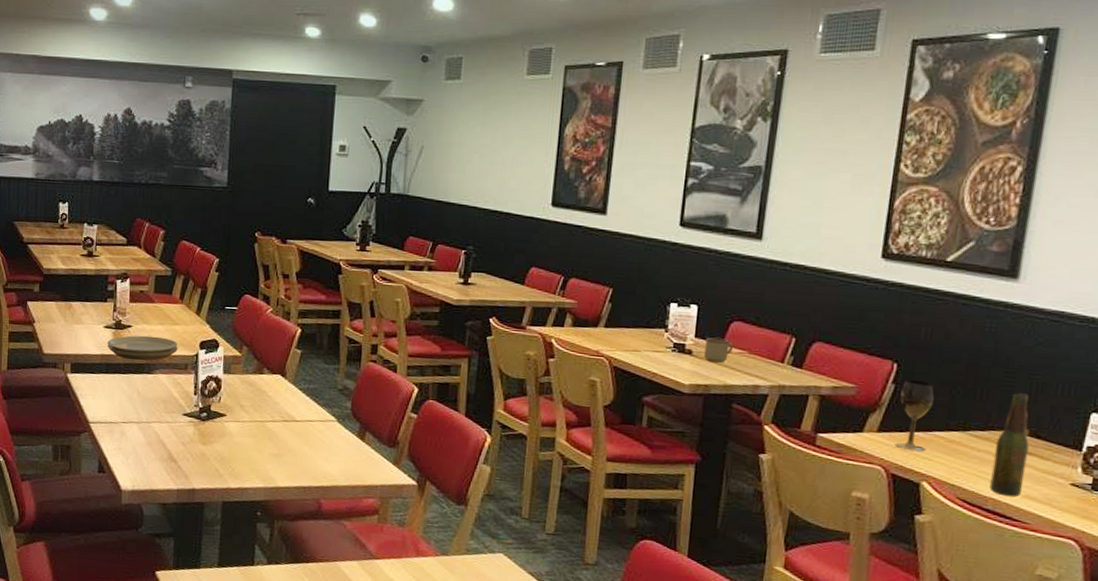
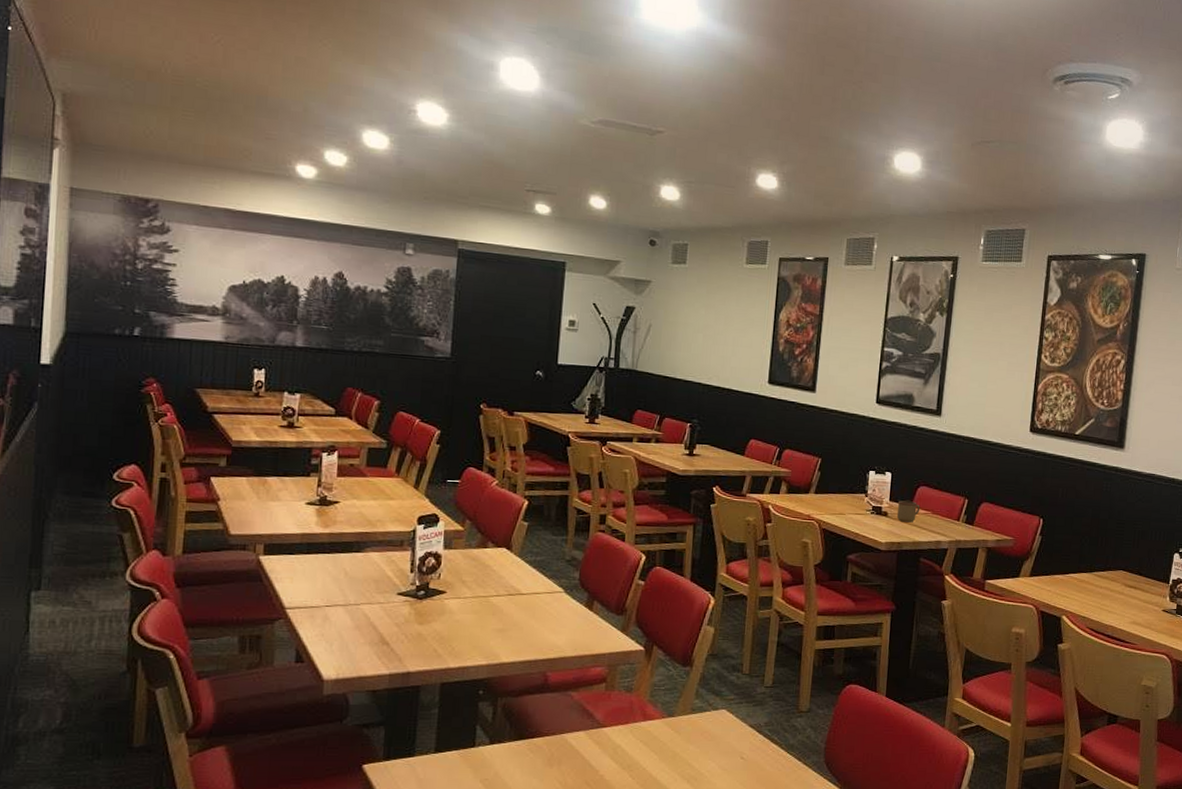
plate: present [107,335,178,361] -> none [309,512,393,539]
wine glass: present [894,379,935,452] -> none [1042,532,1070,592]
beer bottle: present [989,393,1031,498] -> none [1109,540,1135,624]

